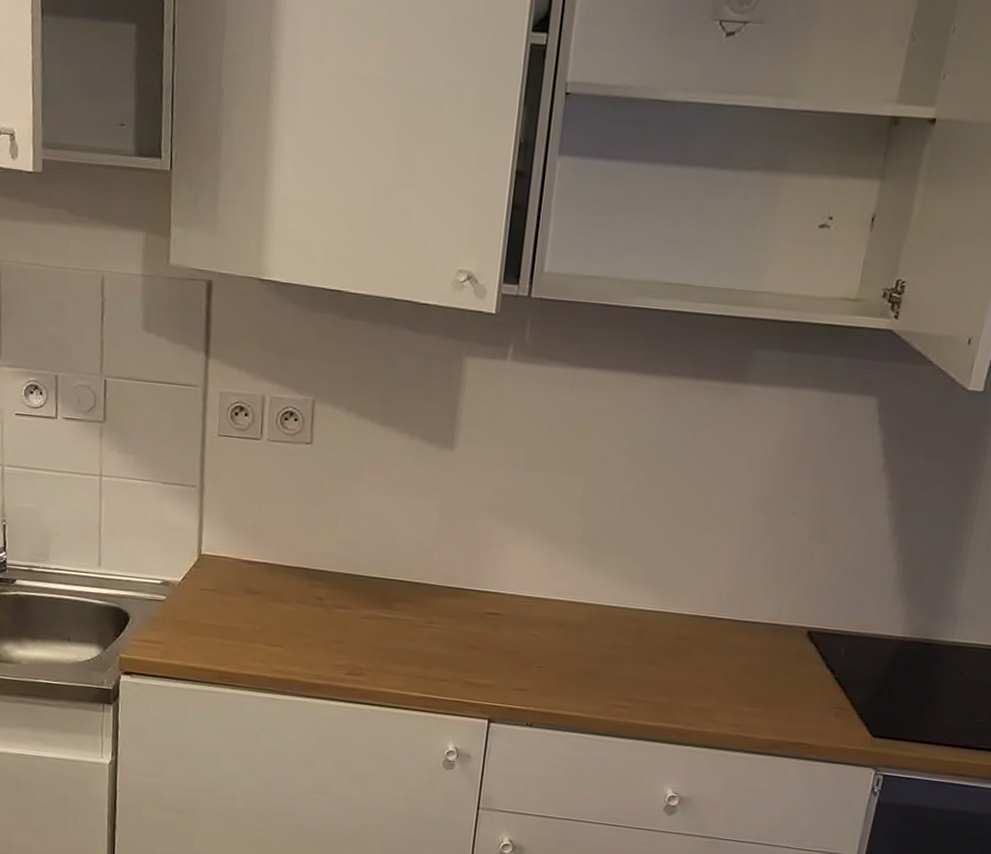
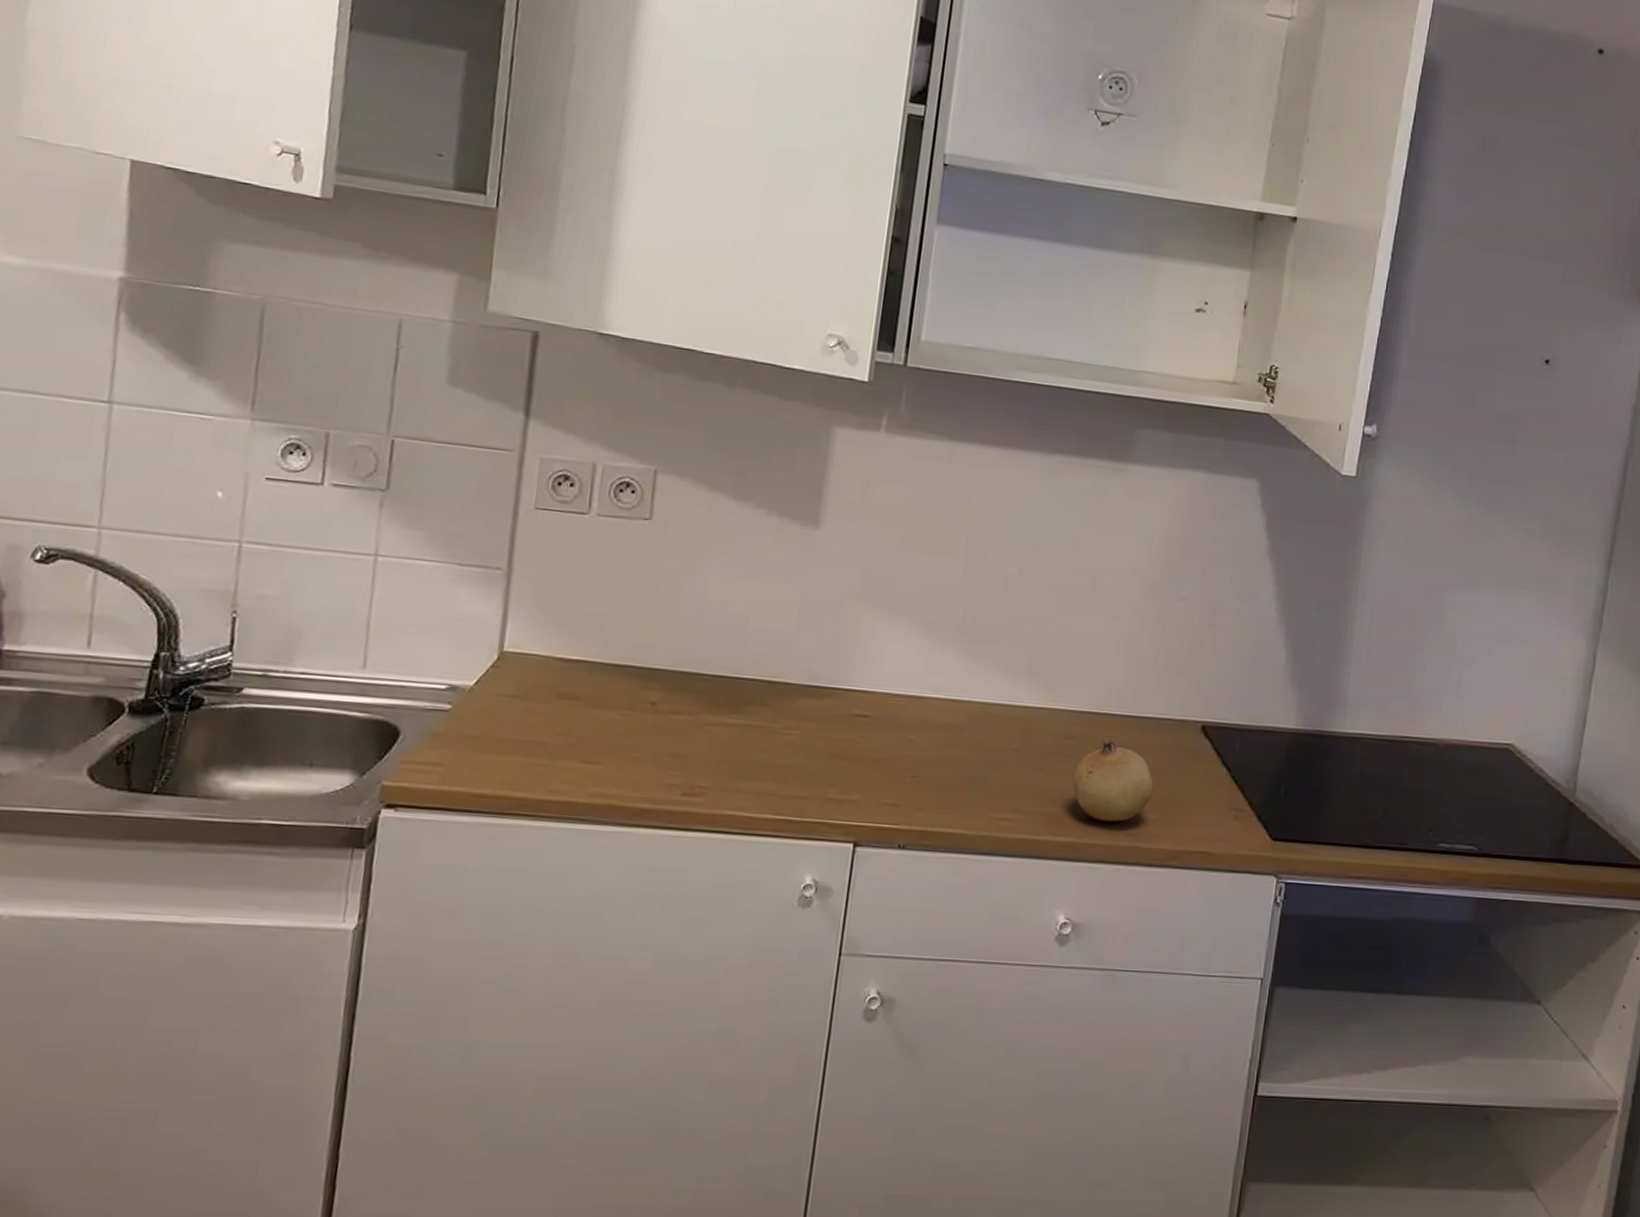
fruit: none [682,641,759,714] -> present [1072,739,1154,823]

